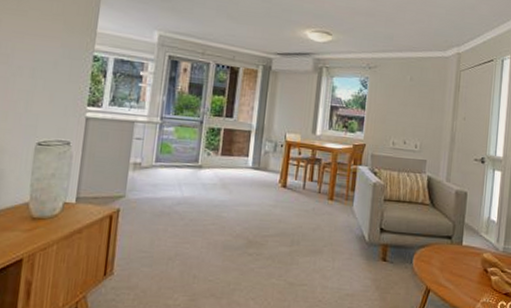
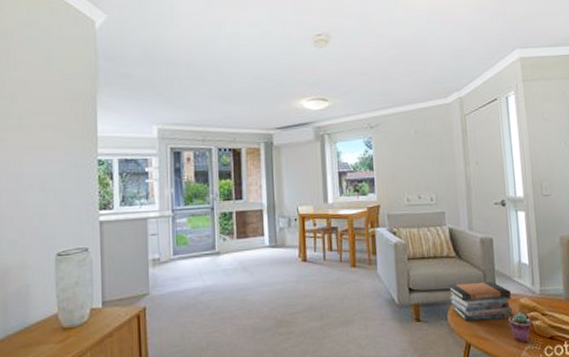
book stack: none [417,230,476,271] -> present [449,281,512,321]
potted succulent: none [469,266,491,295] -> present [509,312,532,342]

